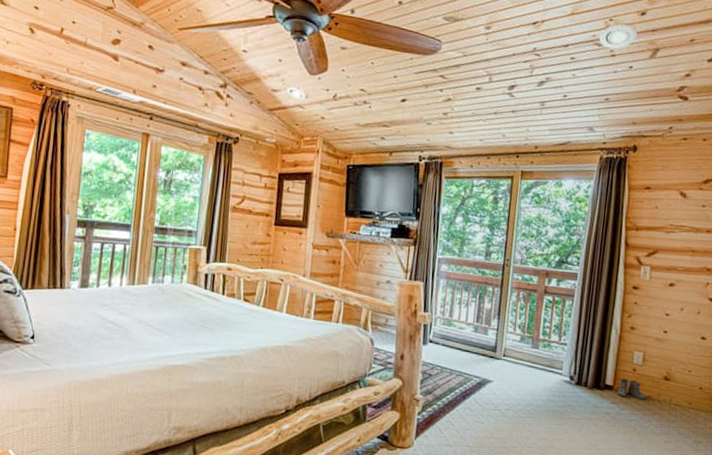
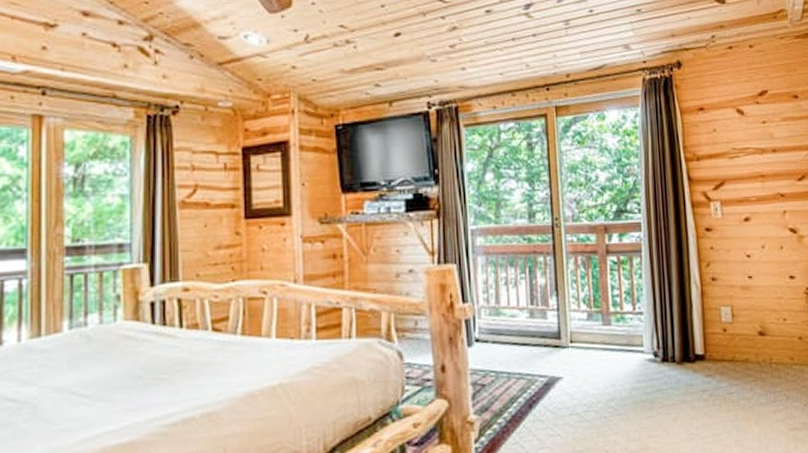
boots: present [617,378,647,401] -> none [710,342,745,367]

